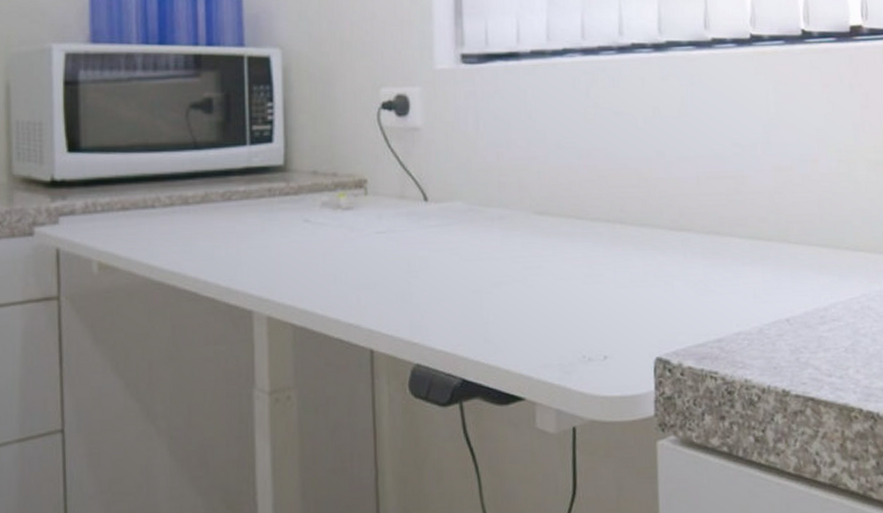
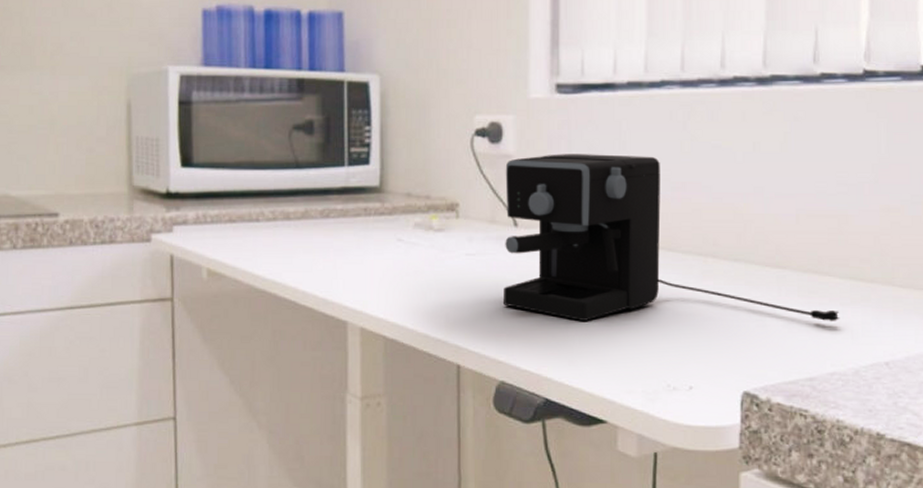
coffee maker: none [413,124,742,296] -> present [504,154,840,321]

